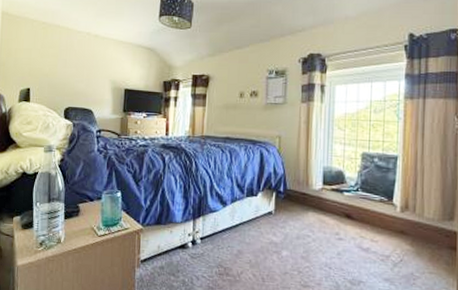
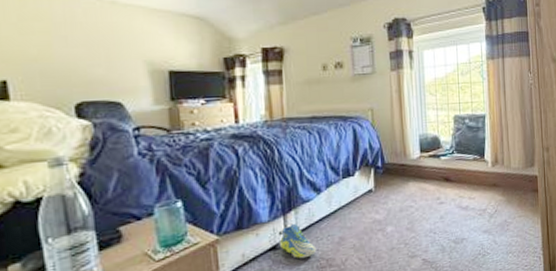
sneaker: none [188,229,216,262] -> present [280,224,316,259]

